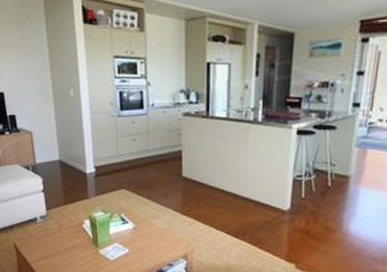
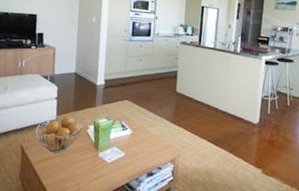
fruit basket: none [26,210,78,251] -> present [35,116,83,153]

